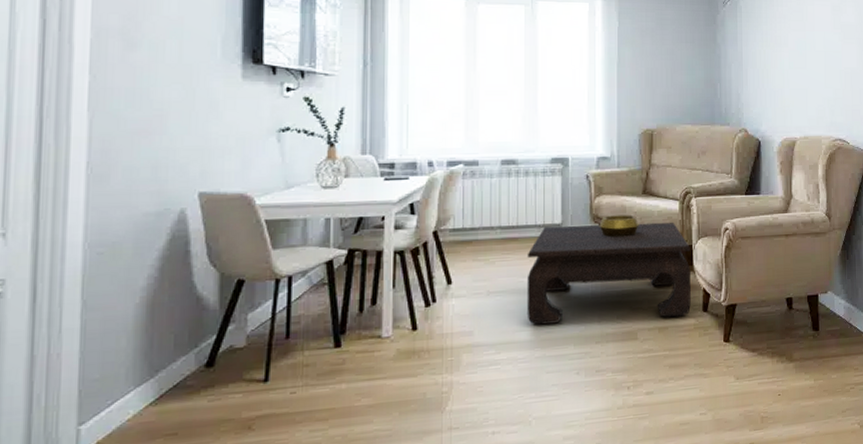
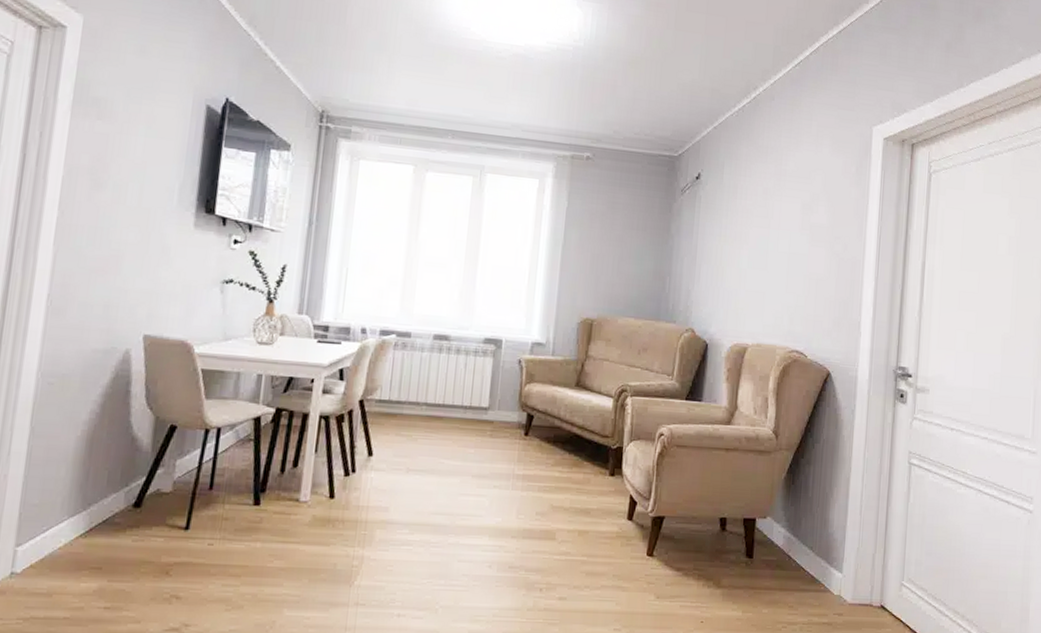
coffee table: present [526,222,691,325] -> none [444,409,621,522]
decorative bowl: present [599,214,639,238] -> none [526,405,569,430]

